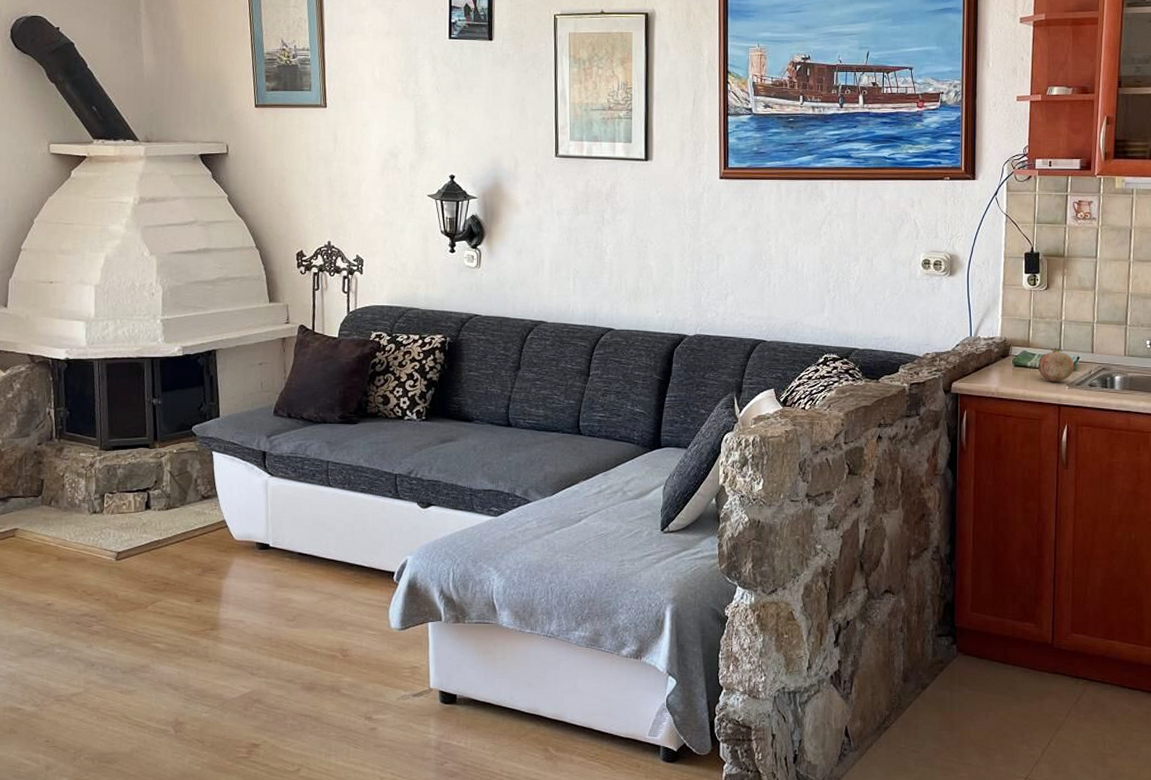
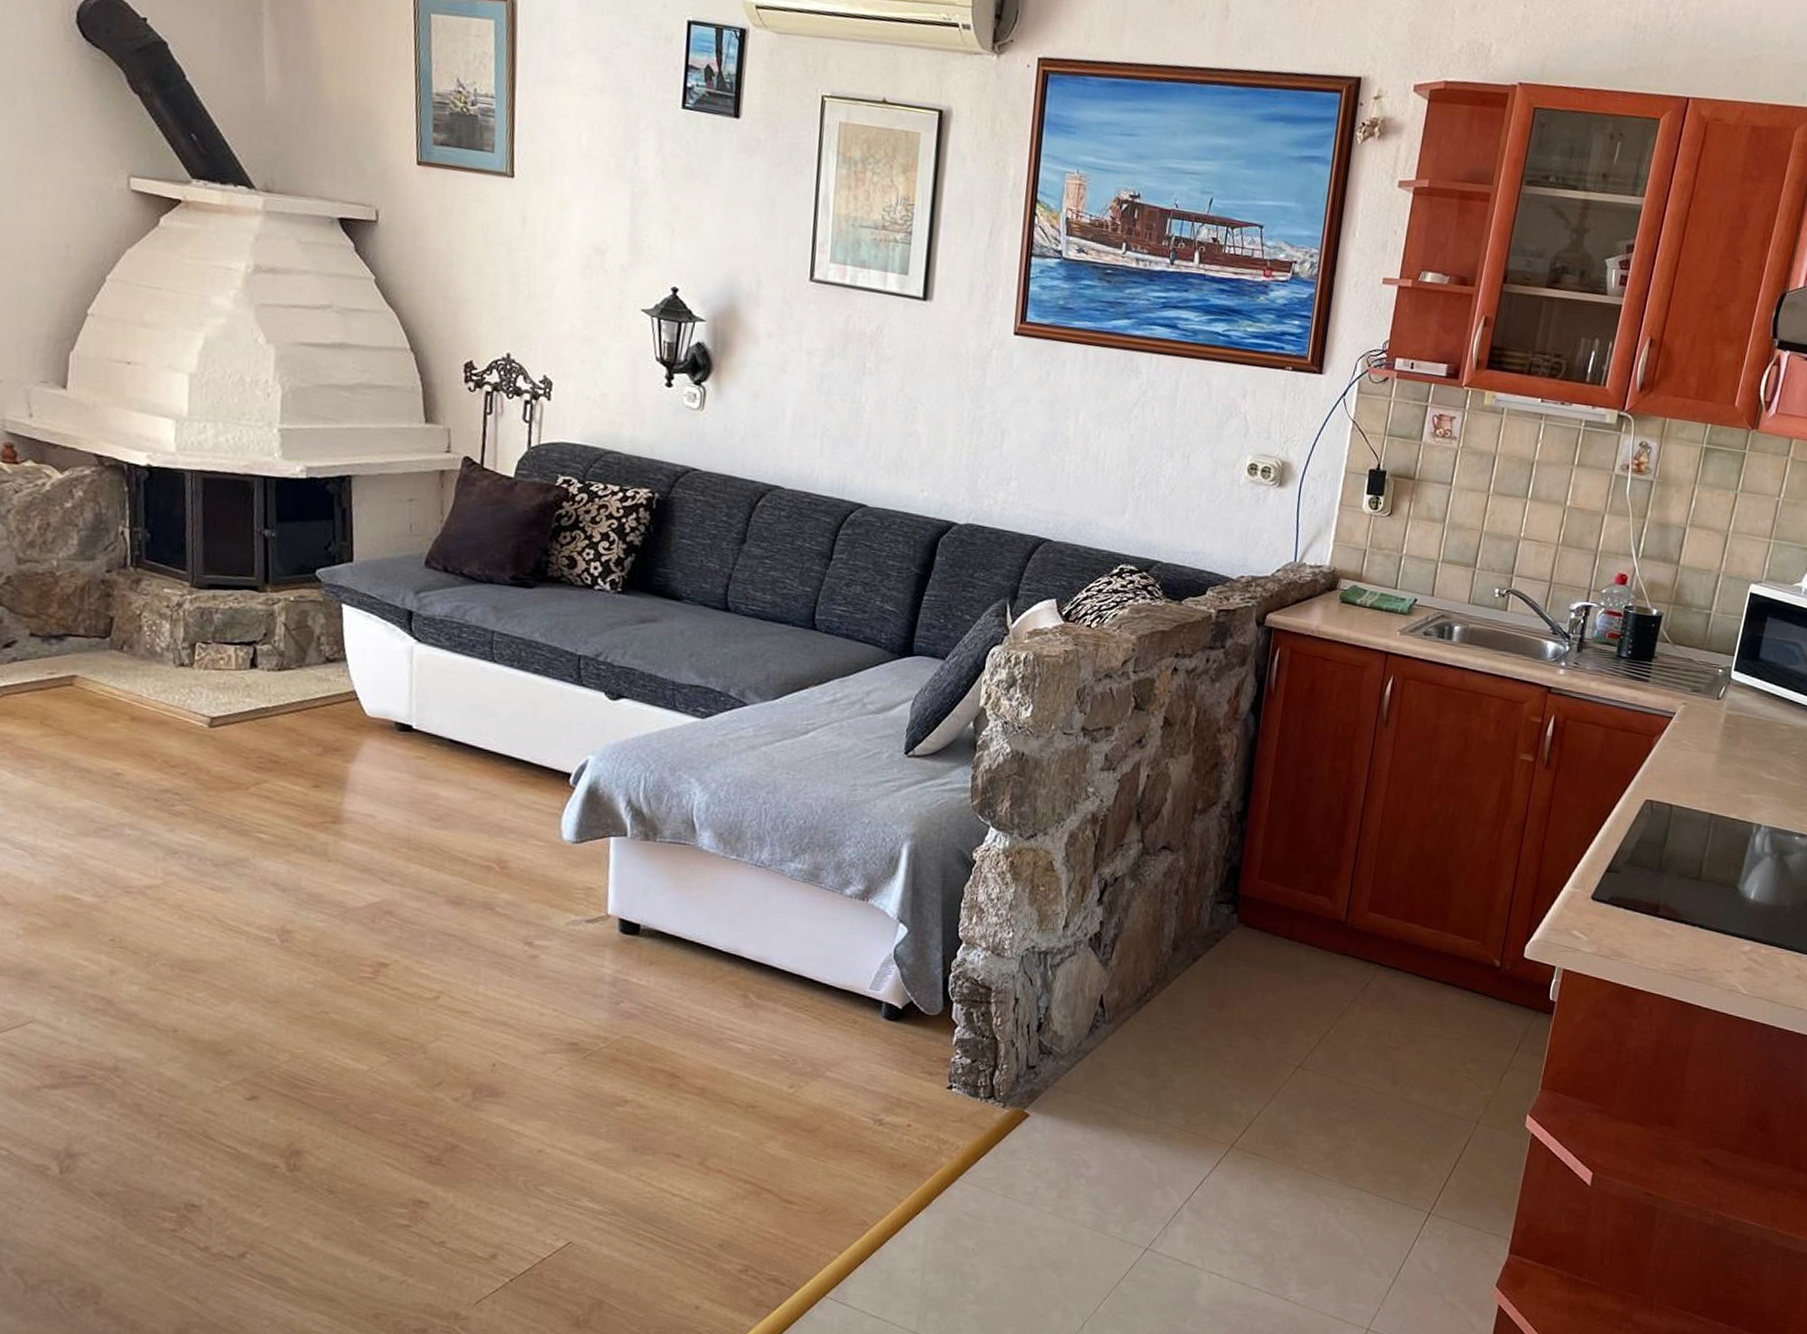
fruit: present [1038,347,1075,382] -> none [1368,585,1411,626]

